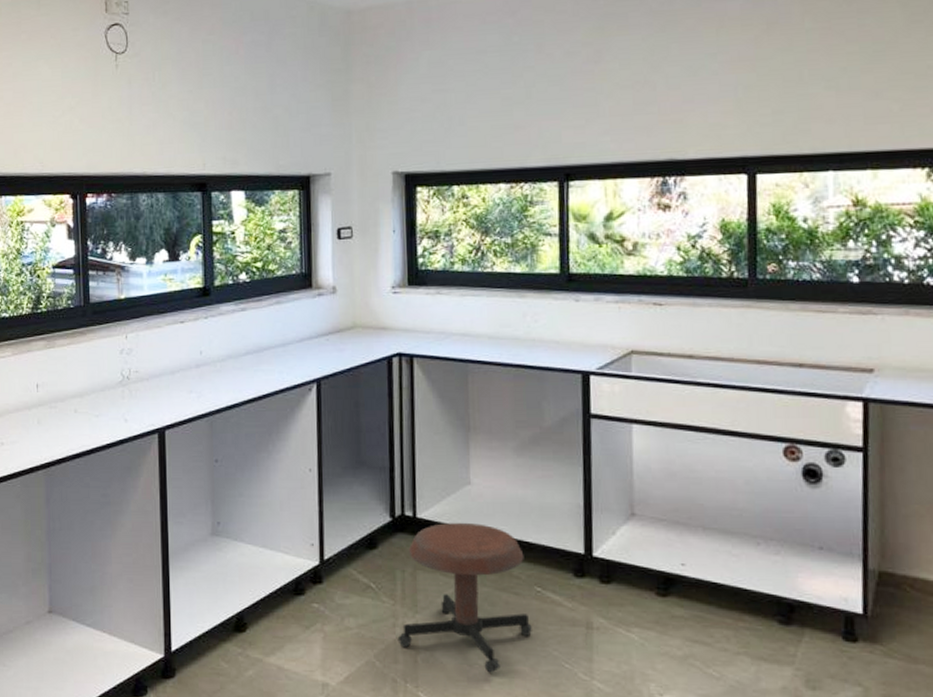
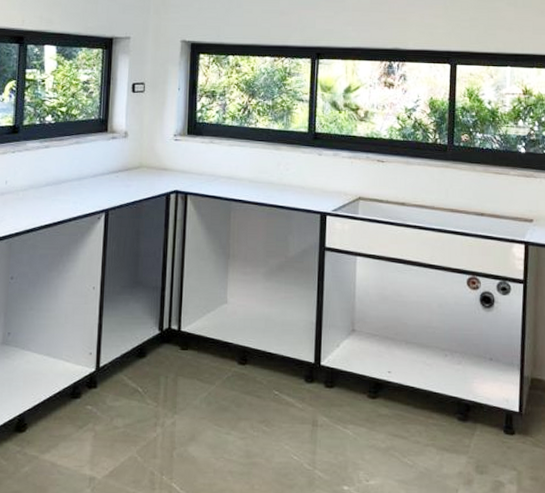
stool: present [397,522,532,673] -> none [157,335,269,465]

